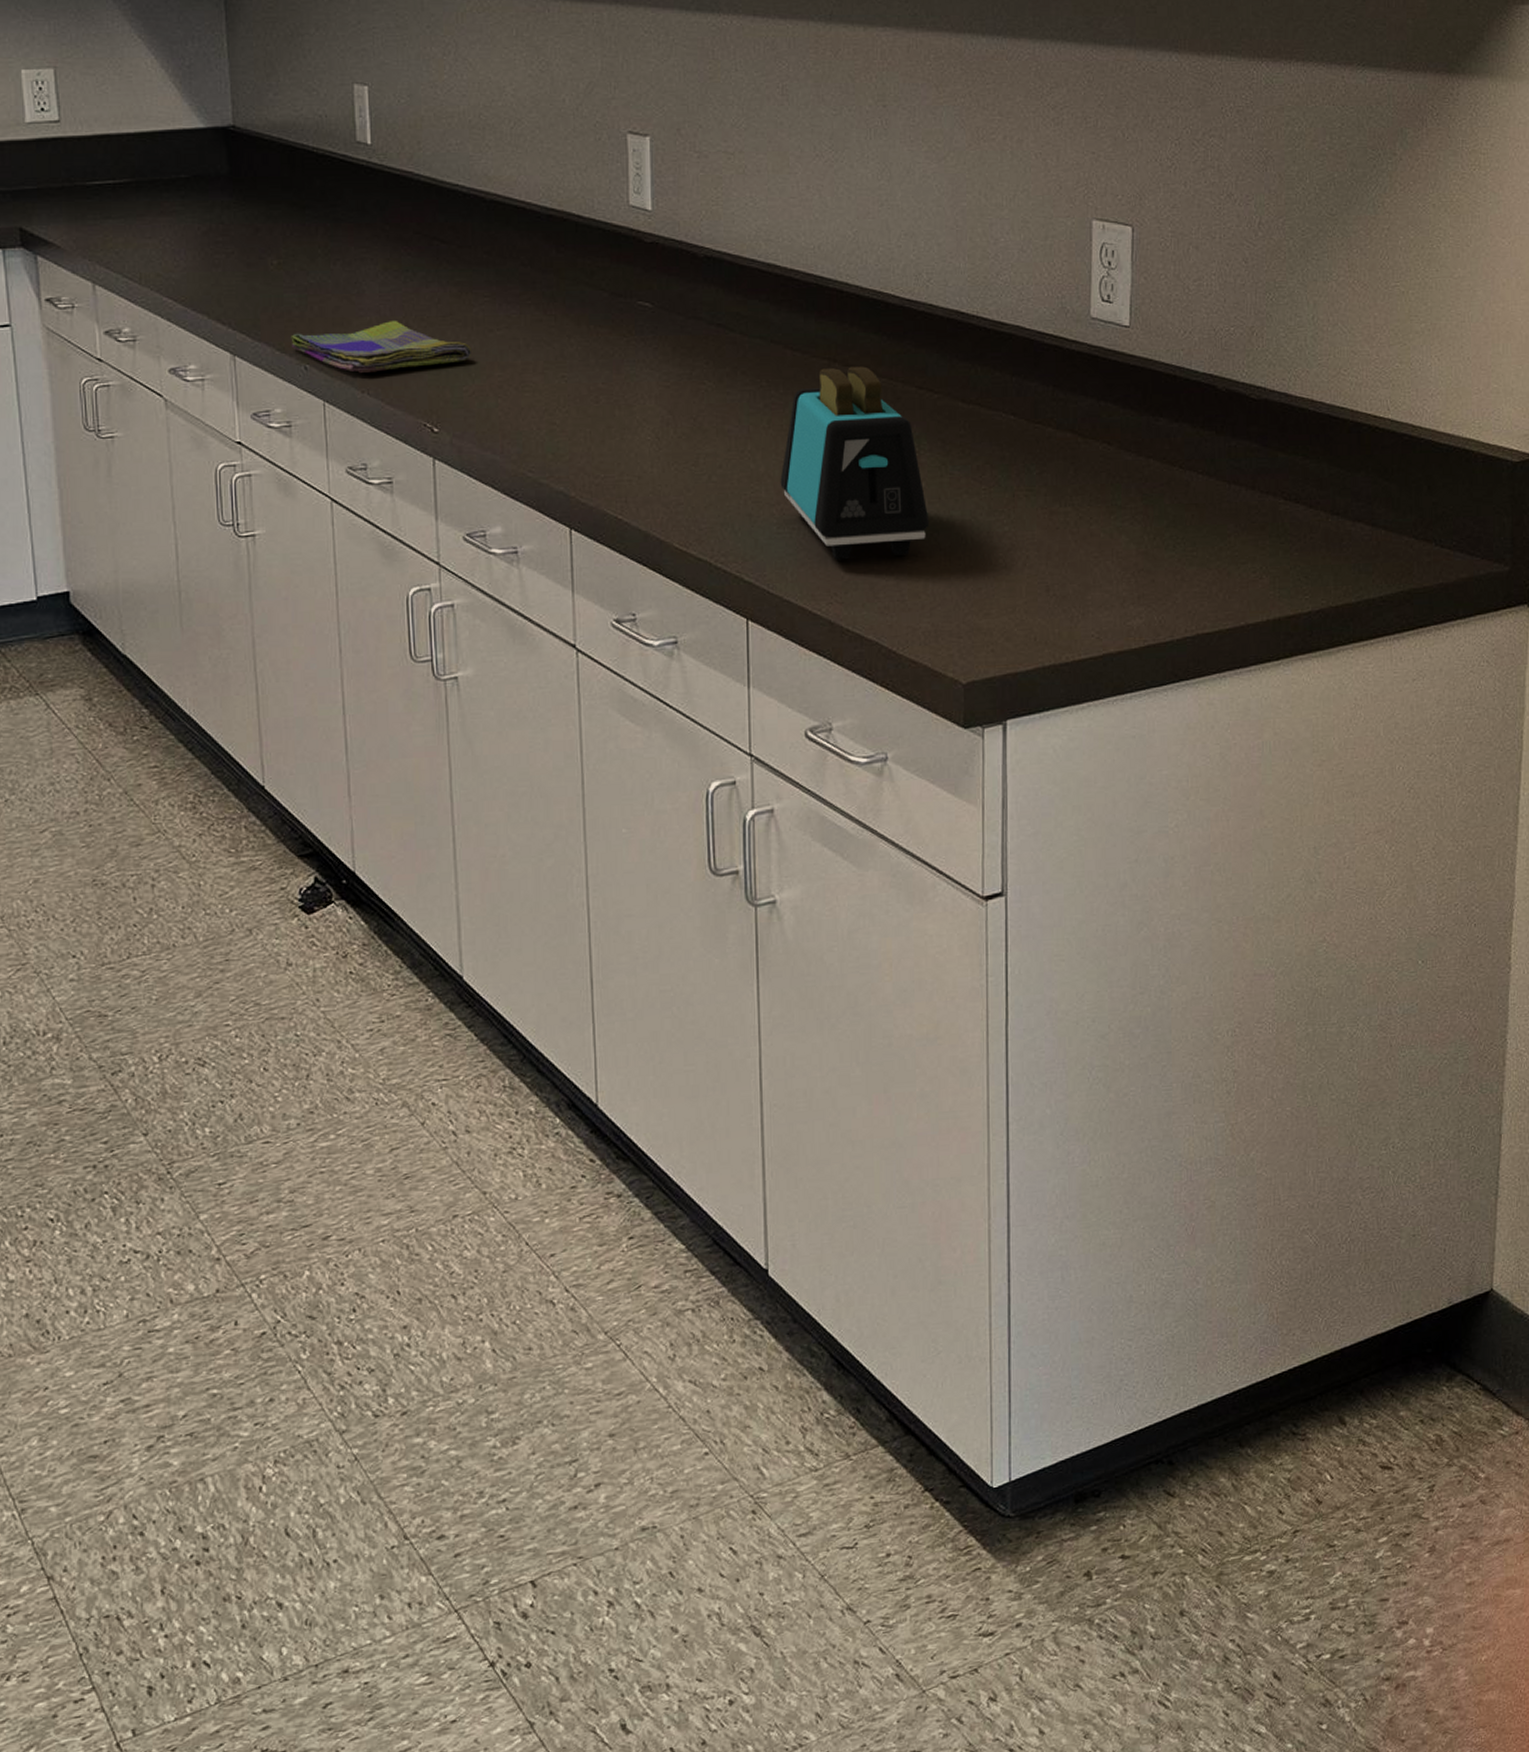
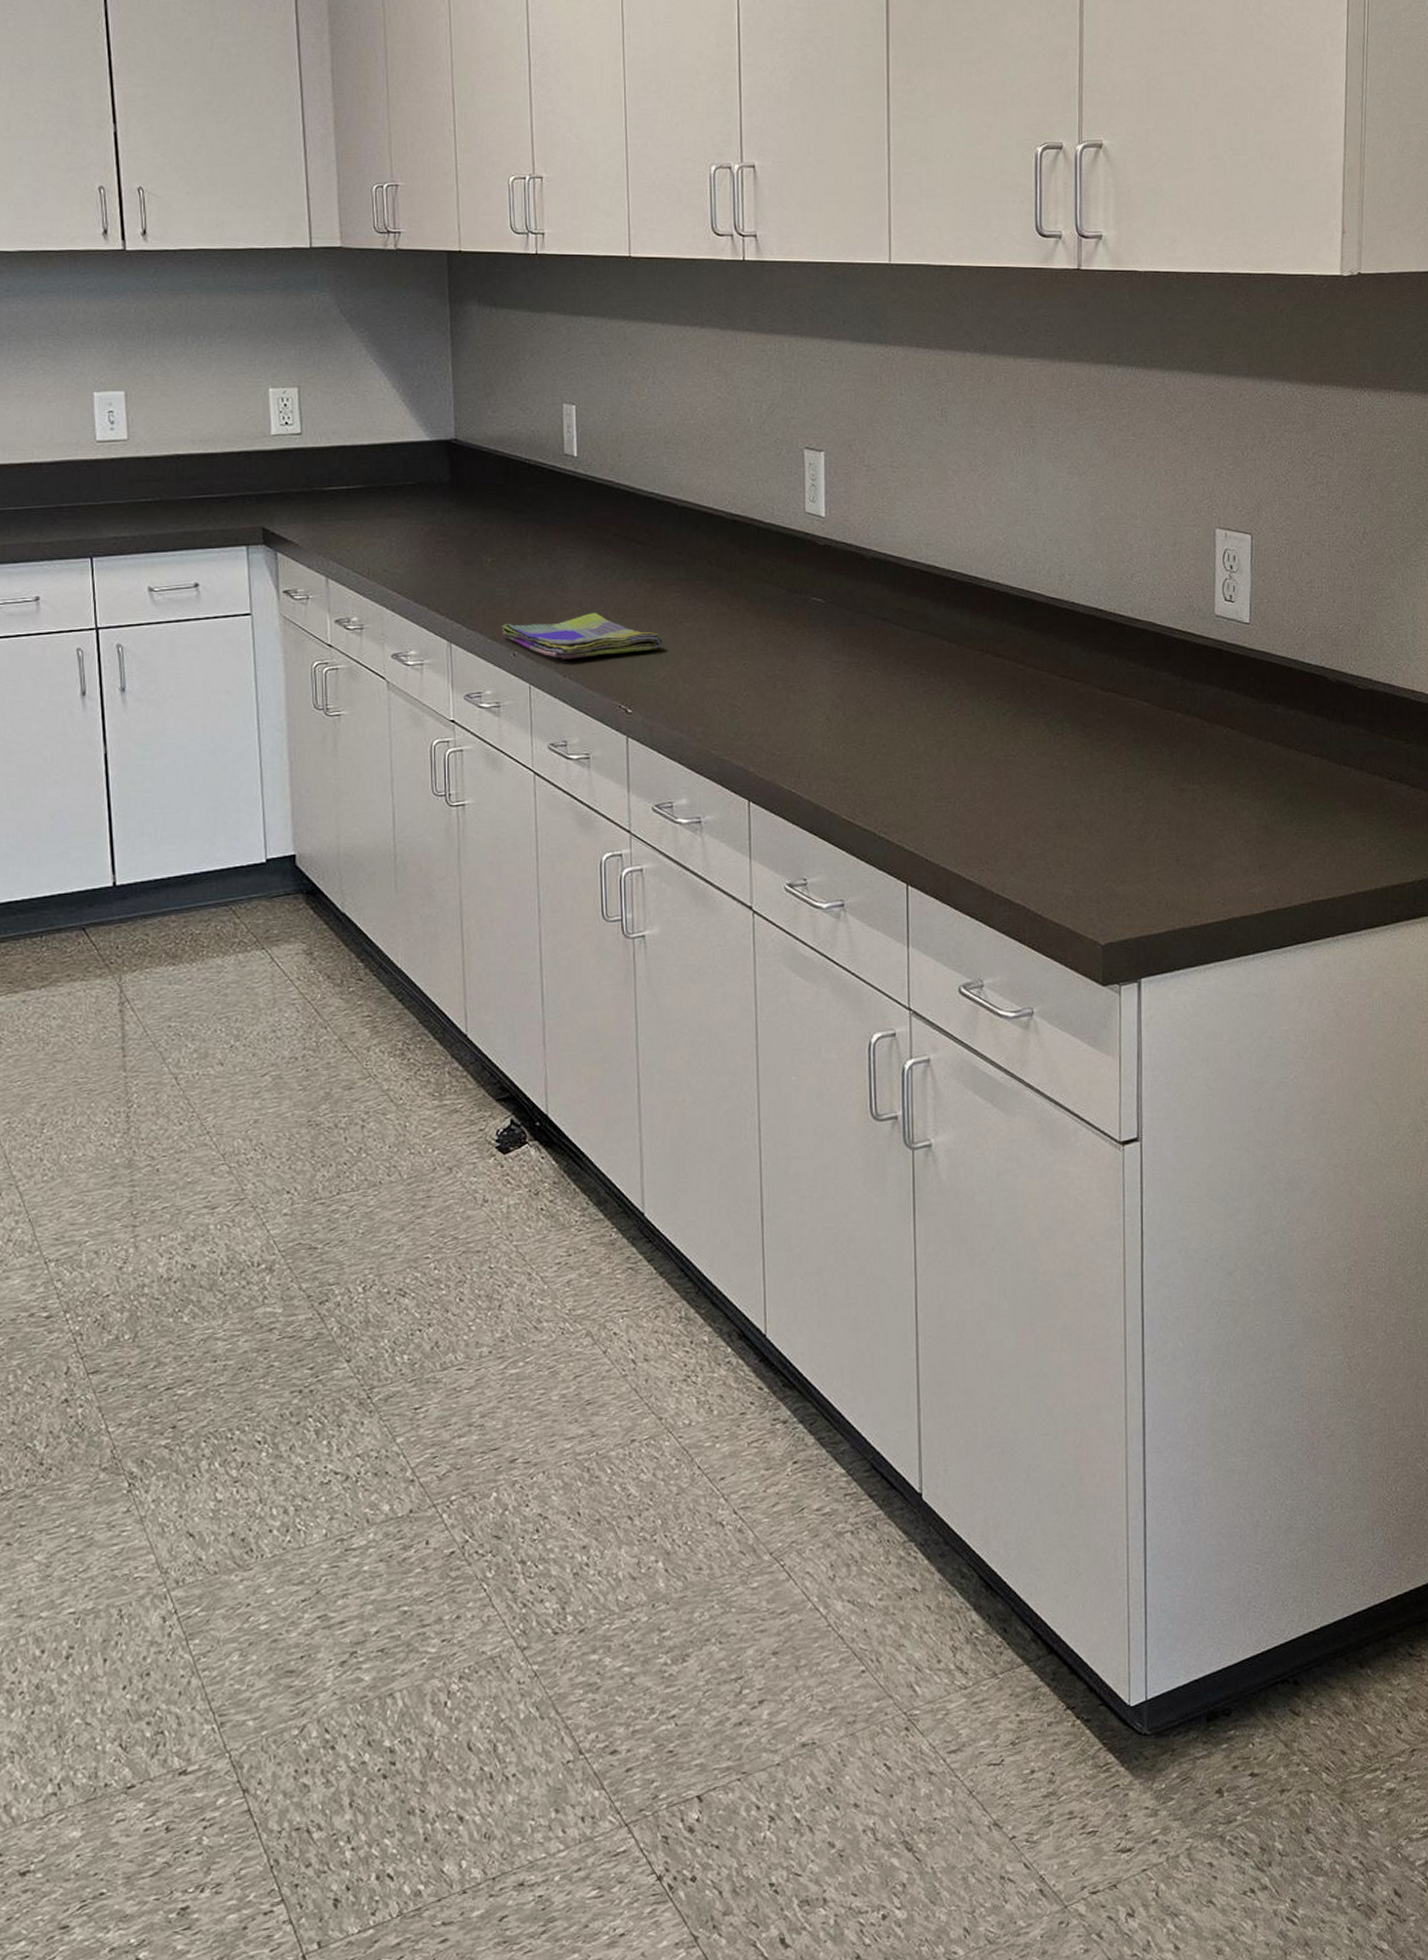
toaster: present [780,366,930,560] -> none [938,657,1072,831]

